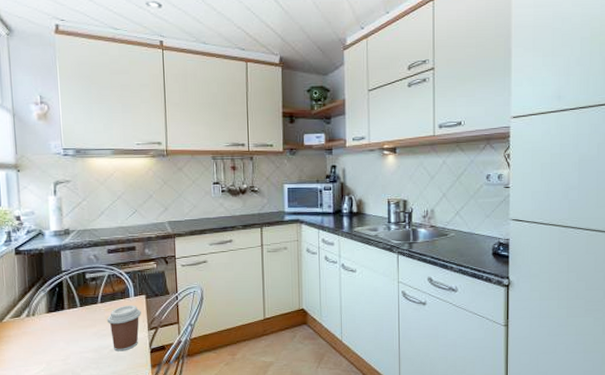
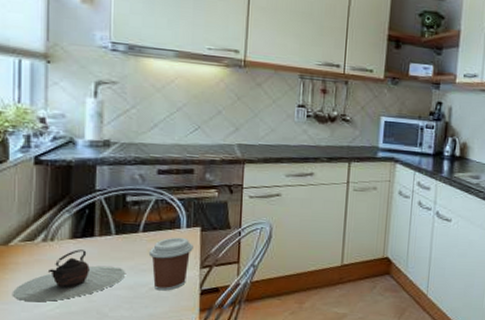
teapot: none [8,321,90,367] -> present [12,249,125,302]

